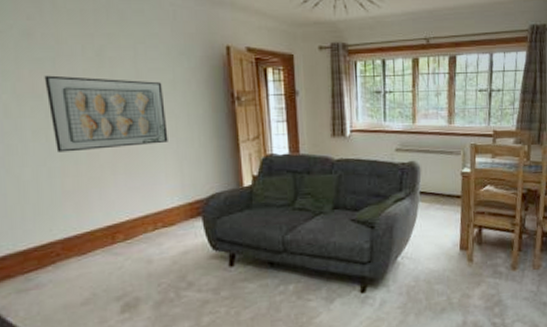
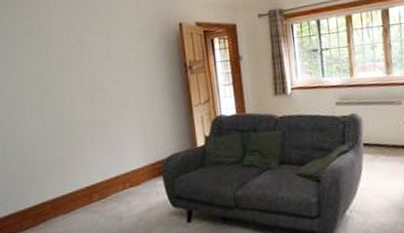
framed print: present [44,75,168,153] -> none [40,59,134,125]

